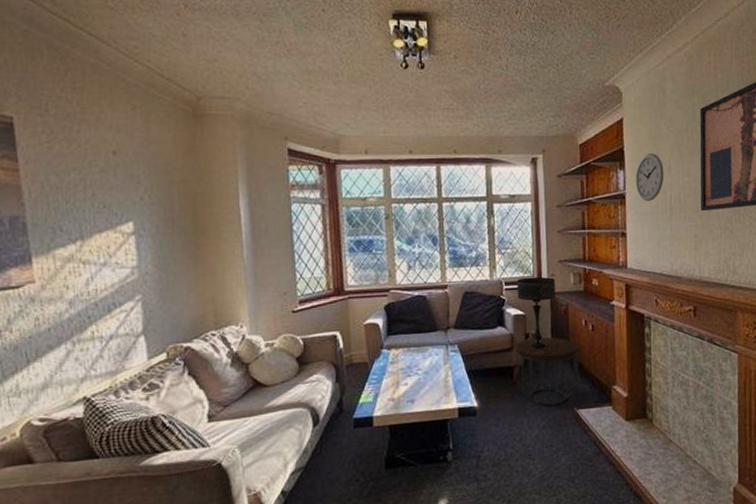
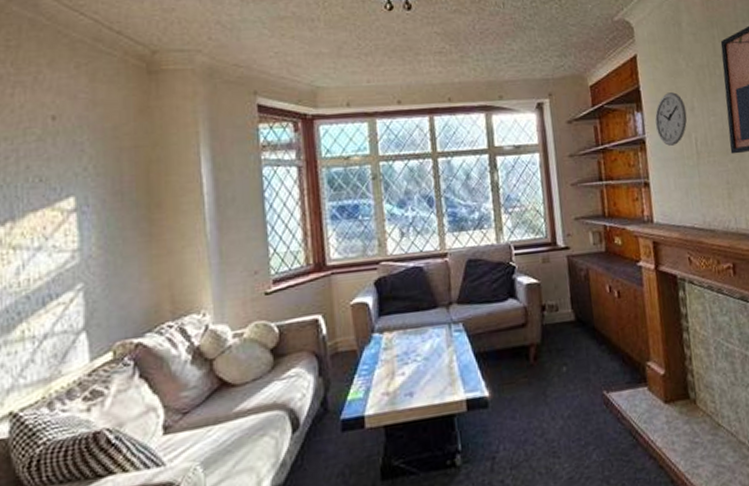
side table: present [515,337,580,406] -> none [529,307,608,391]
table lamp: present [516,276,556,349] -> none [527,237,574,323]

